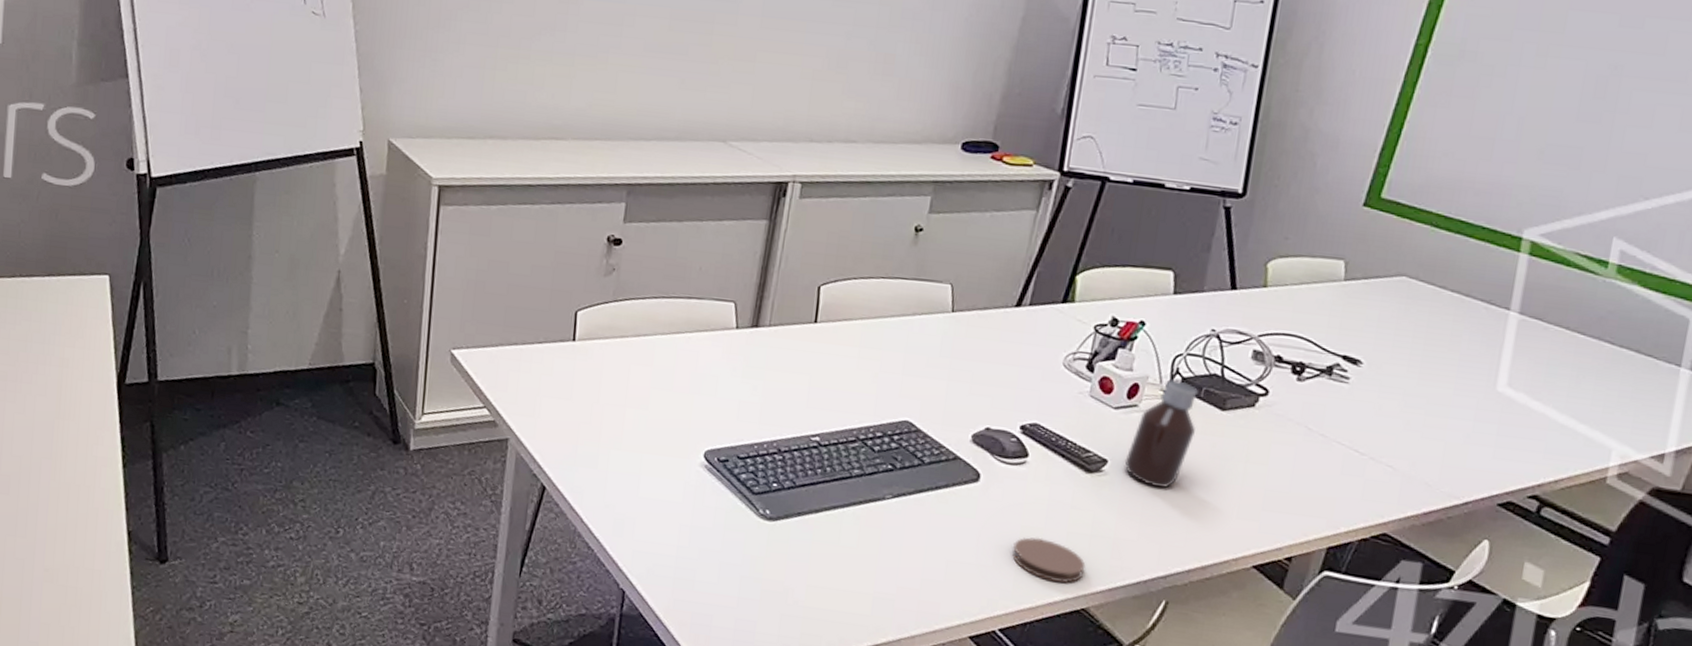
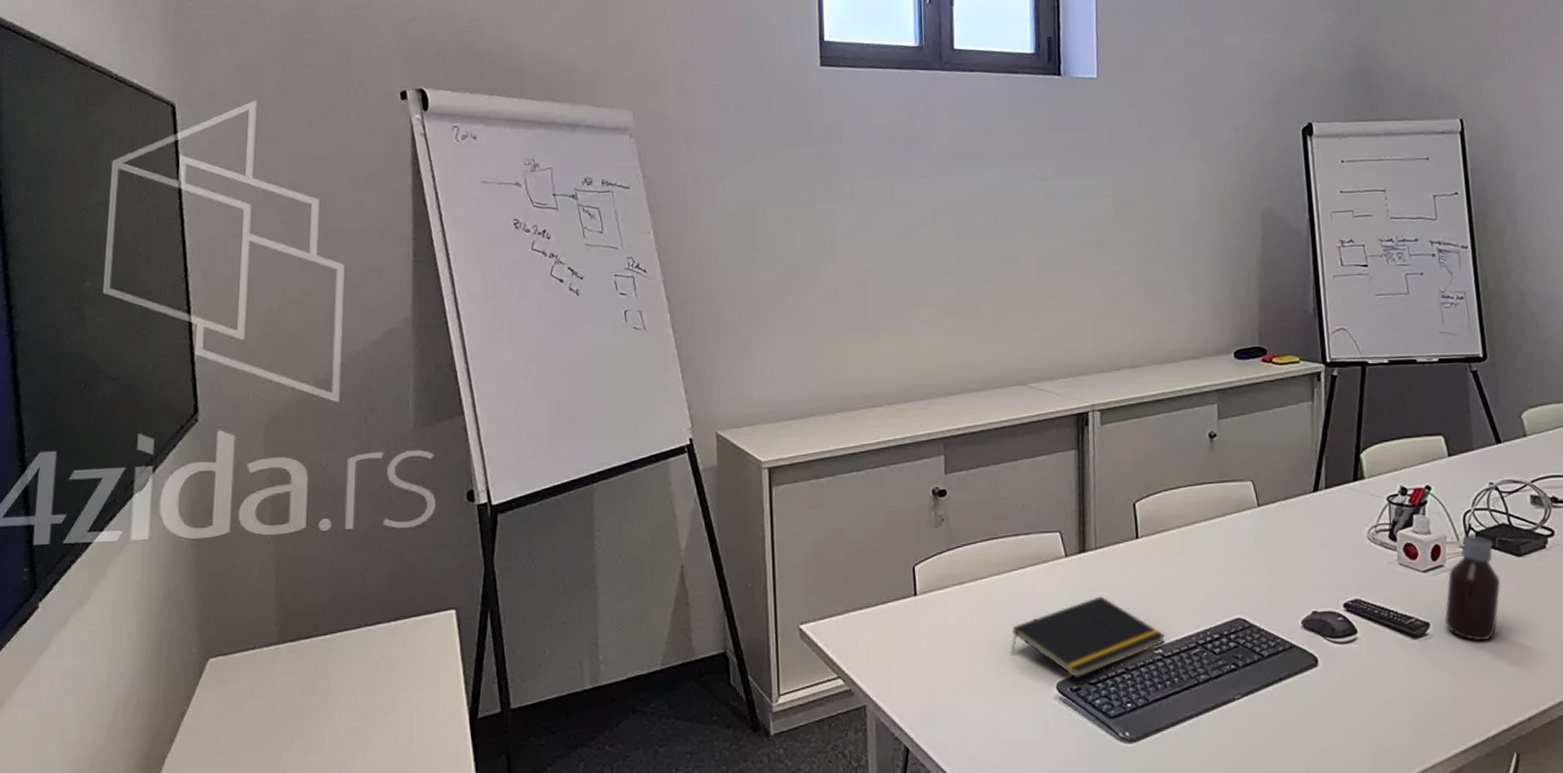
notepad: none [663,374,826,451] -> present [1011,596,1166,679]
coaster: present [1012,537,1086,583] -> none [1363,711,1435,753]

